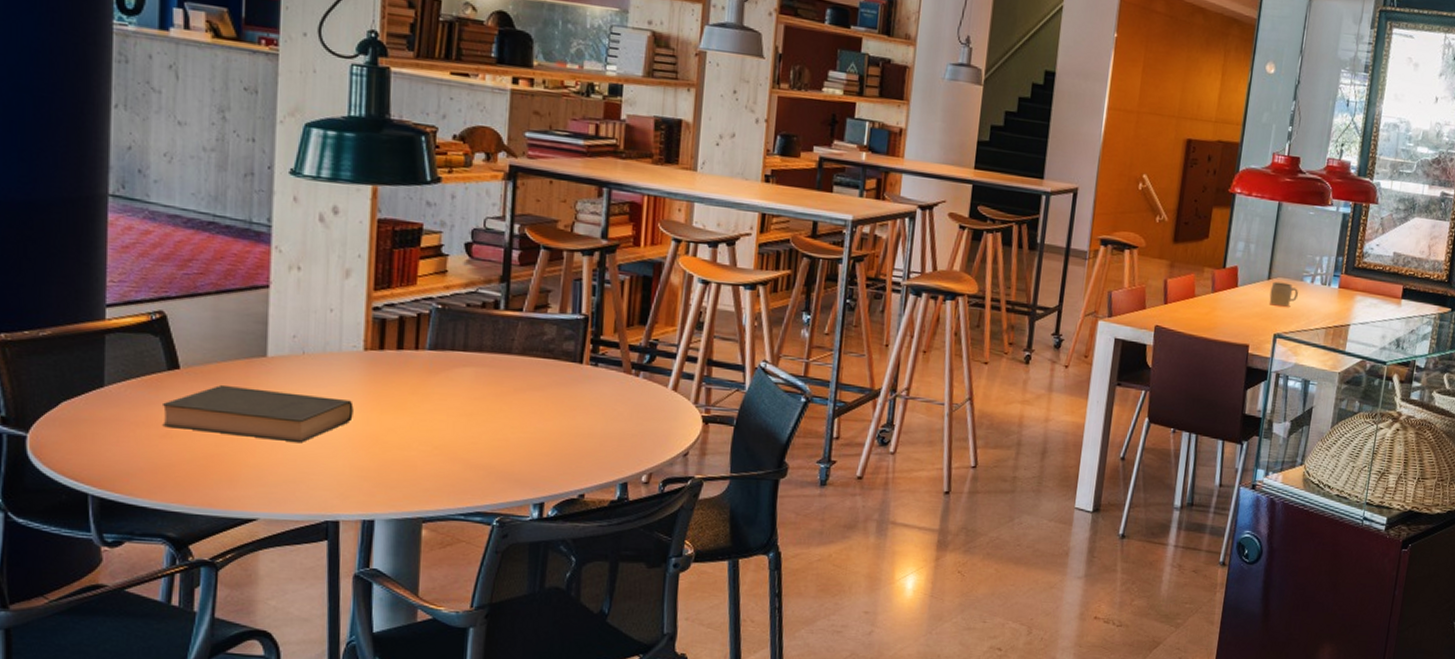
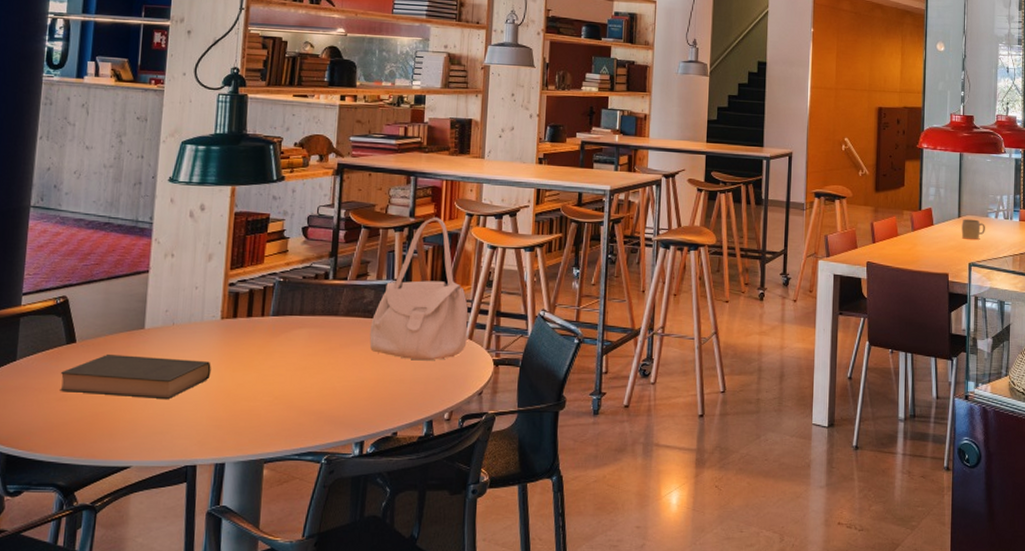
handbag: none [550,240,673,414] -> present [369,217,468,361]

